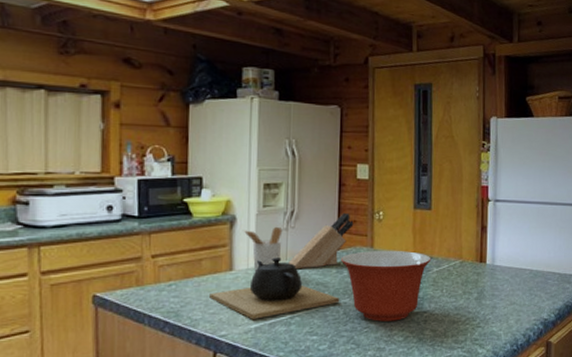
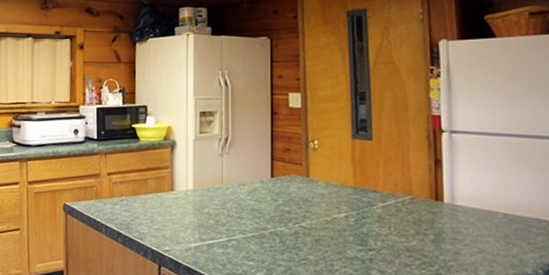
teapot: present [209,257,340,319] -> none [154,181,276,239]
utensil holder: present [244,226,283,271] -> none [183,151,218,193]
knife block: present [288,212,354,268] -> none [224,140,287,194]
mixing bowl: present [340,250,432,322] -> none [275,180,375,256]

